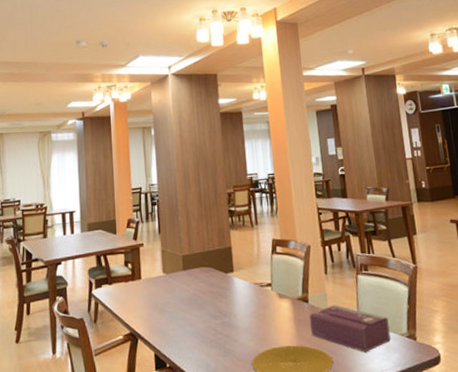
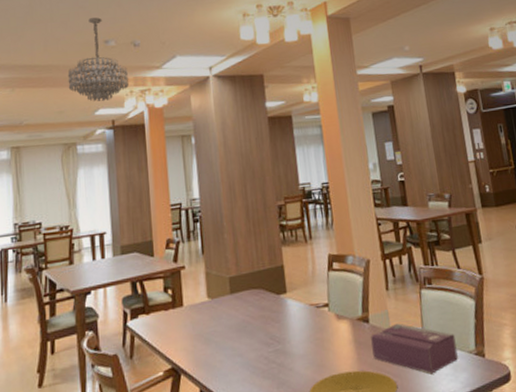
chandelier: none [44,20,97,96] -> present [67,17,129,102]

